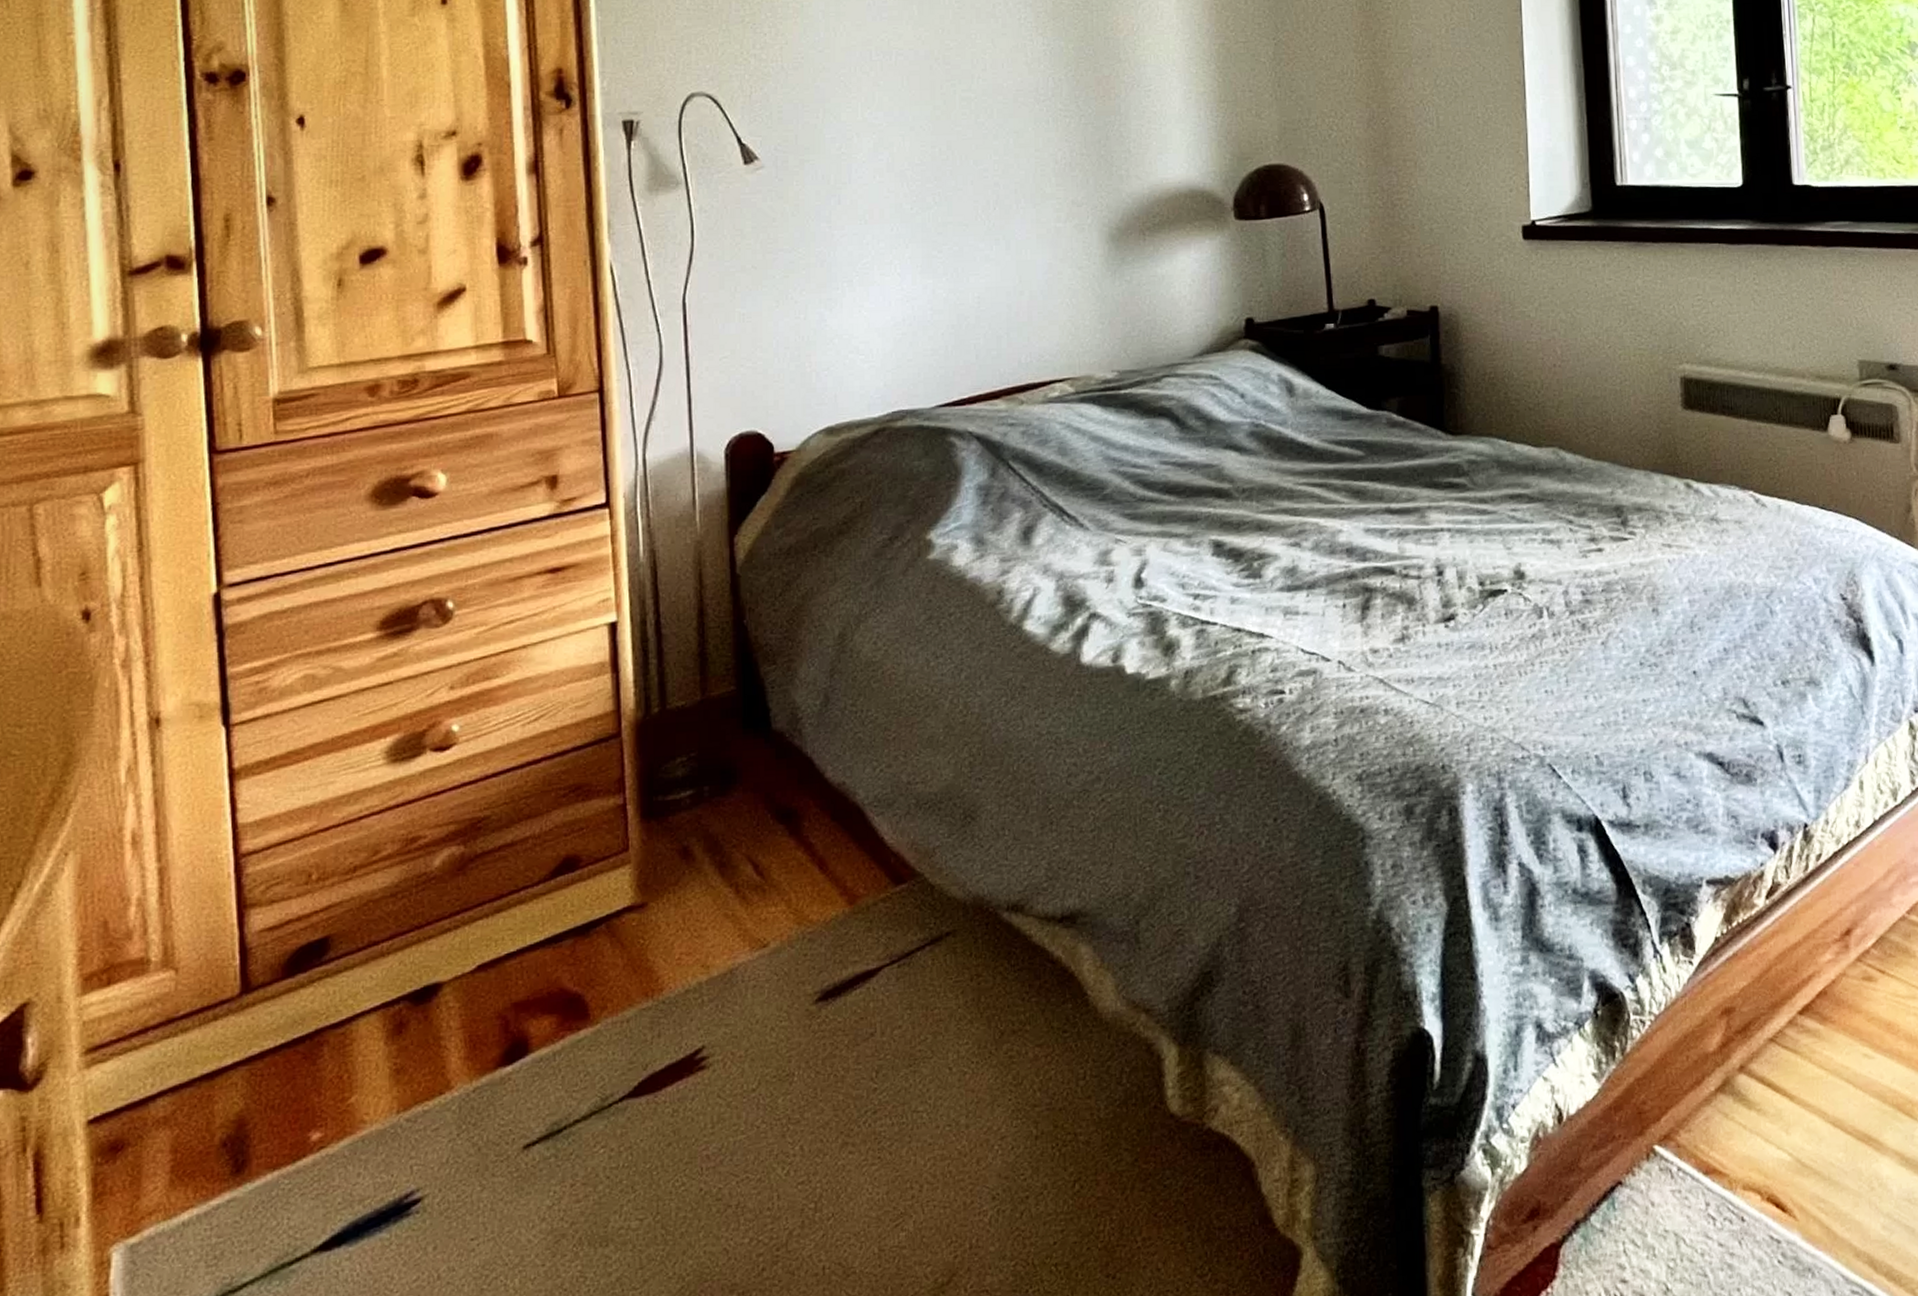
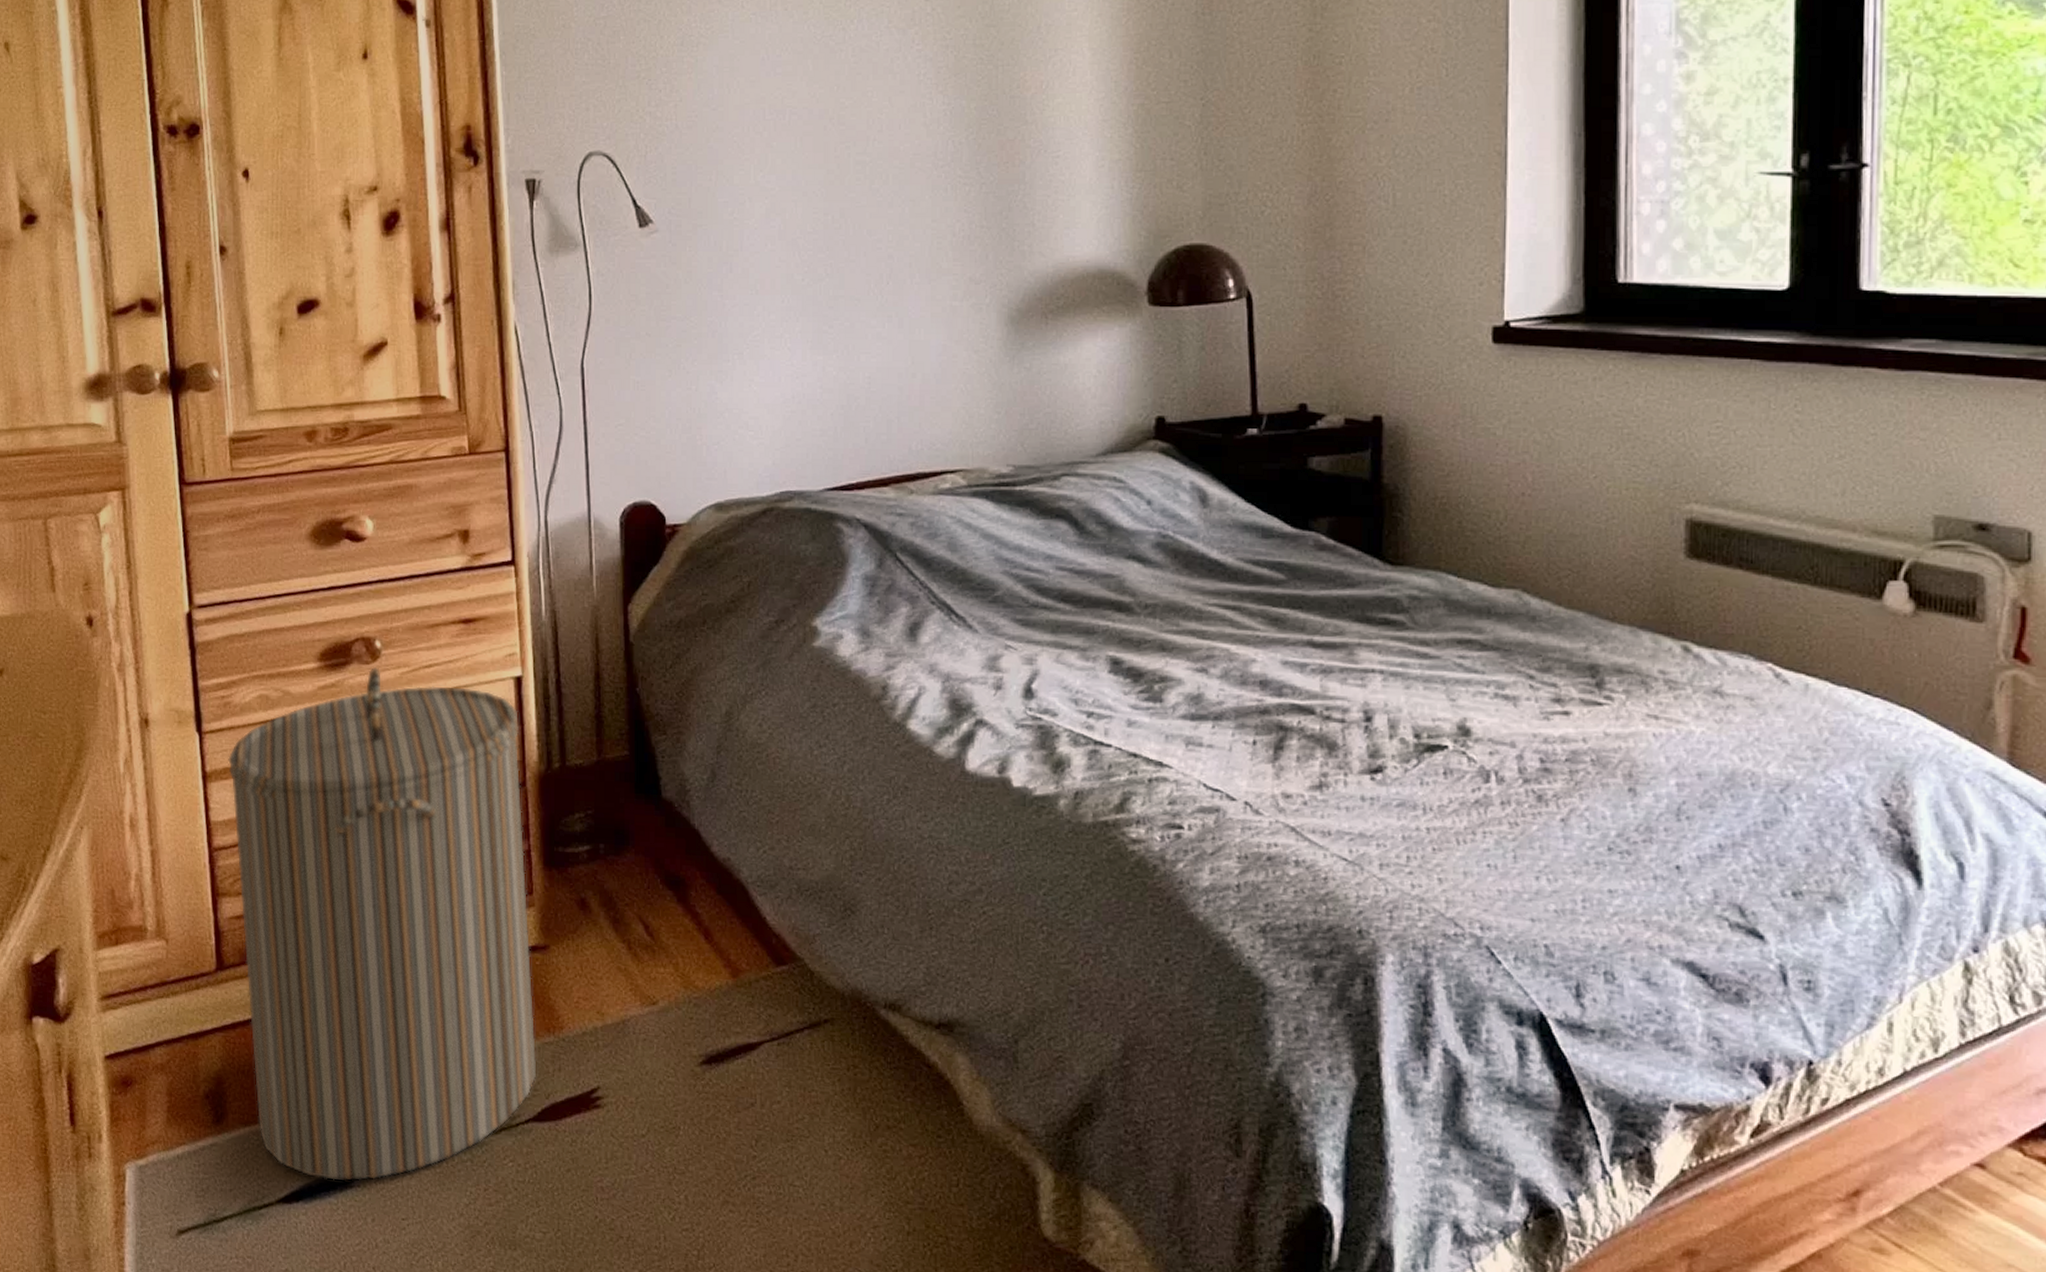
laundry hamper: none [262,630,633,1214] -> present [228,667,537,1181]

